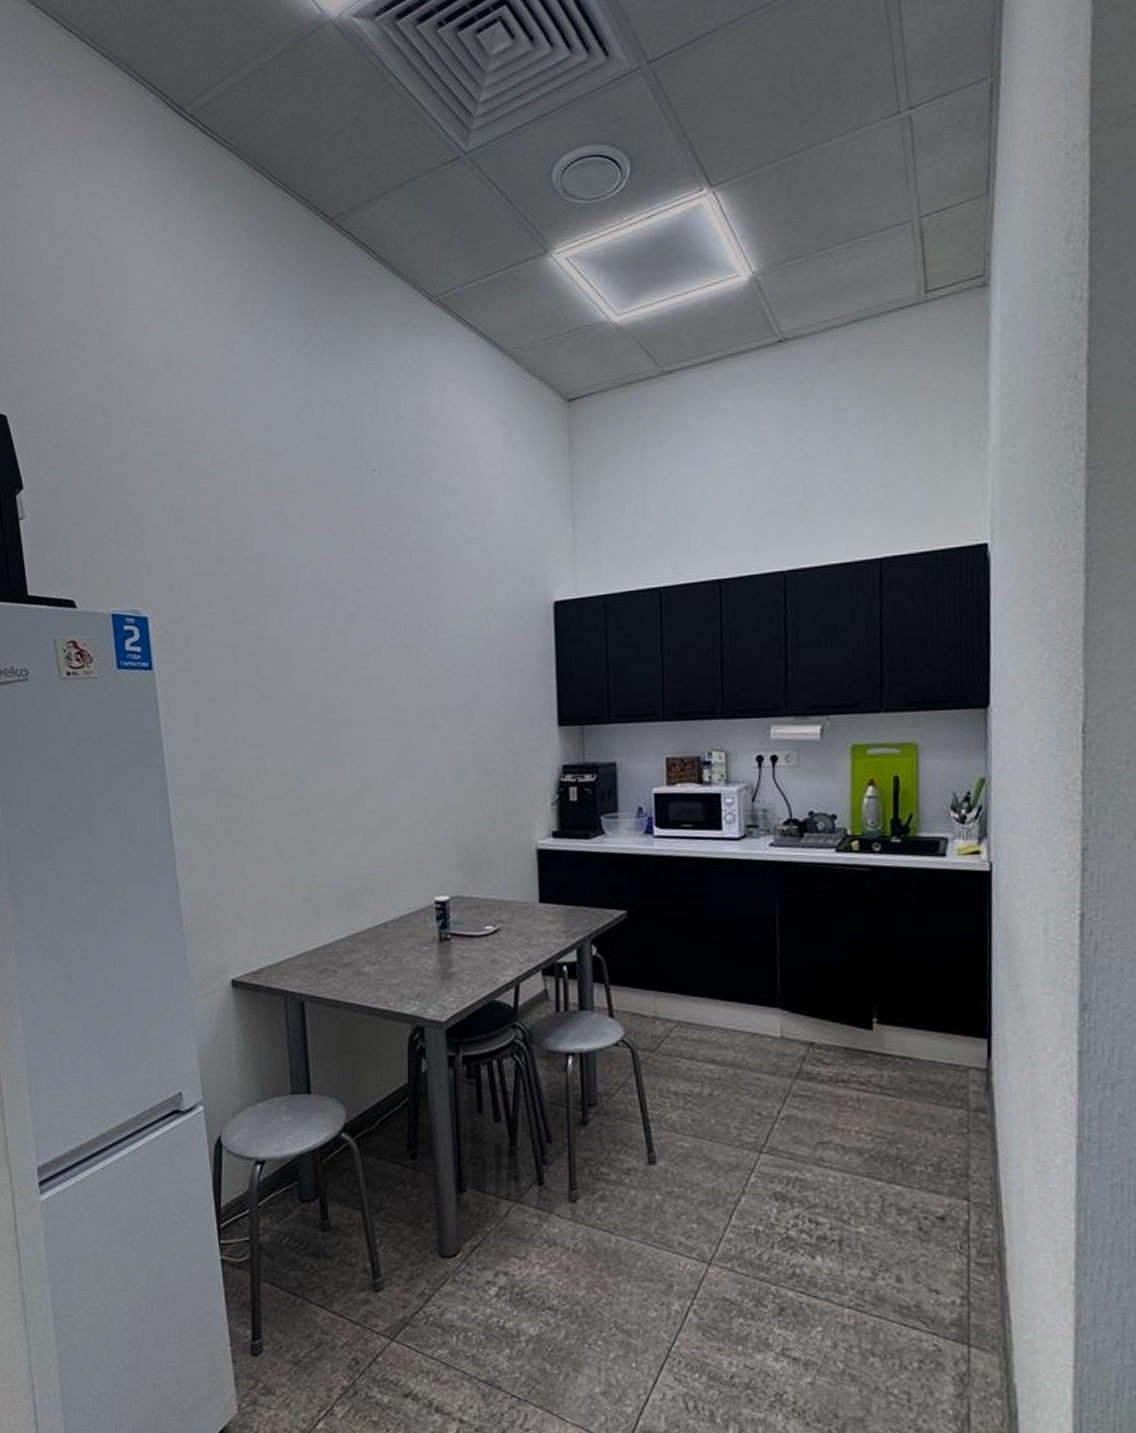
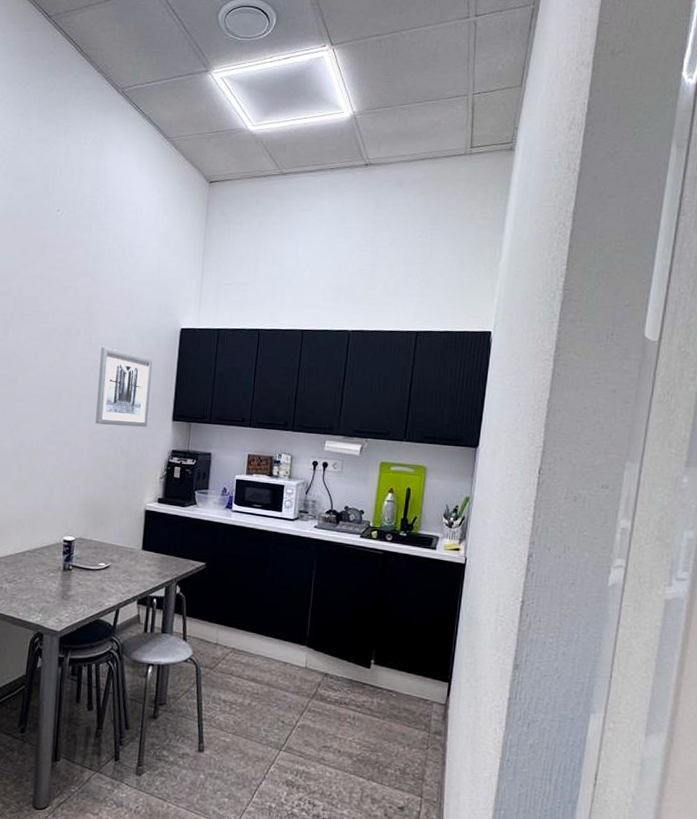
wall art: none [452,640,525,743] -> present [95,346,153,427]

